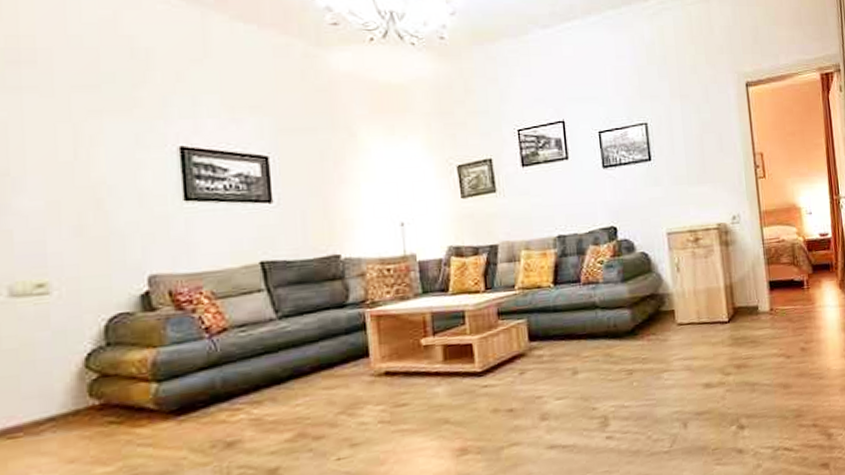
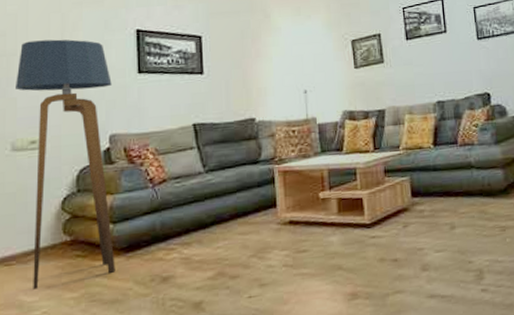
floor lamp: none [10,156,163,466] -> present [16,39,115,290]

